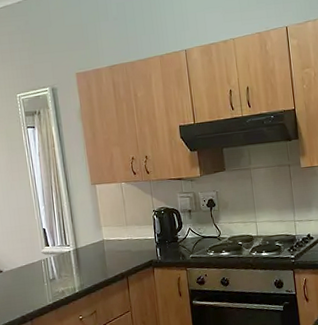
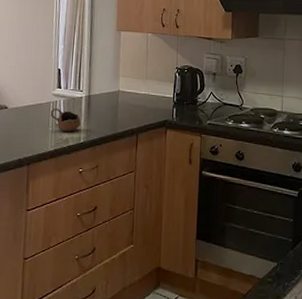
cup: none [43,264,73,285] -> present [50,108,81,131]

